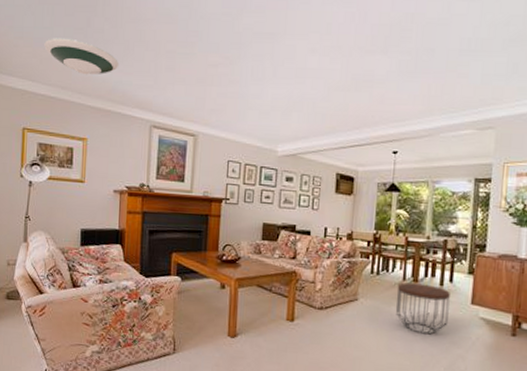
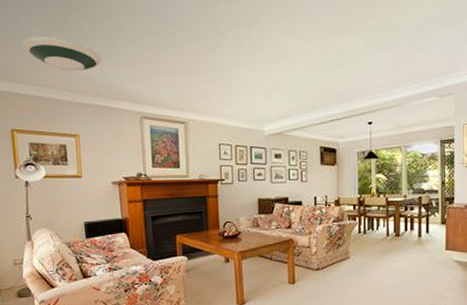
side table: present [396,282,450,335] -> none [382,237,427,281]

